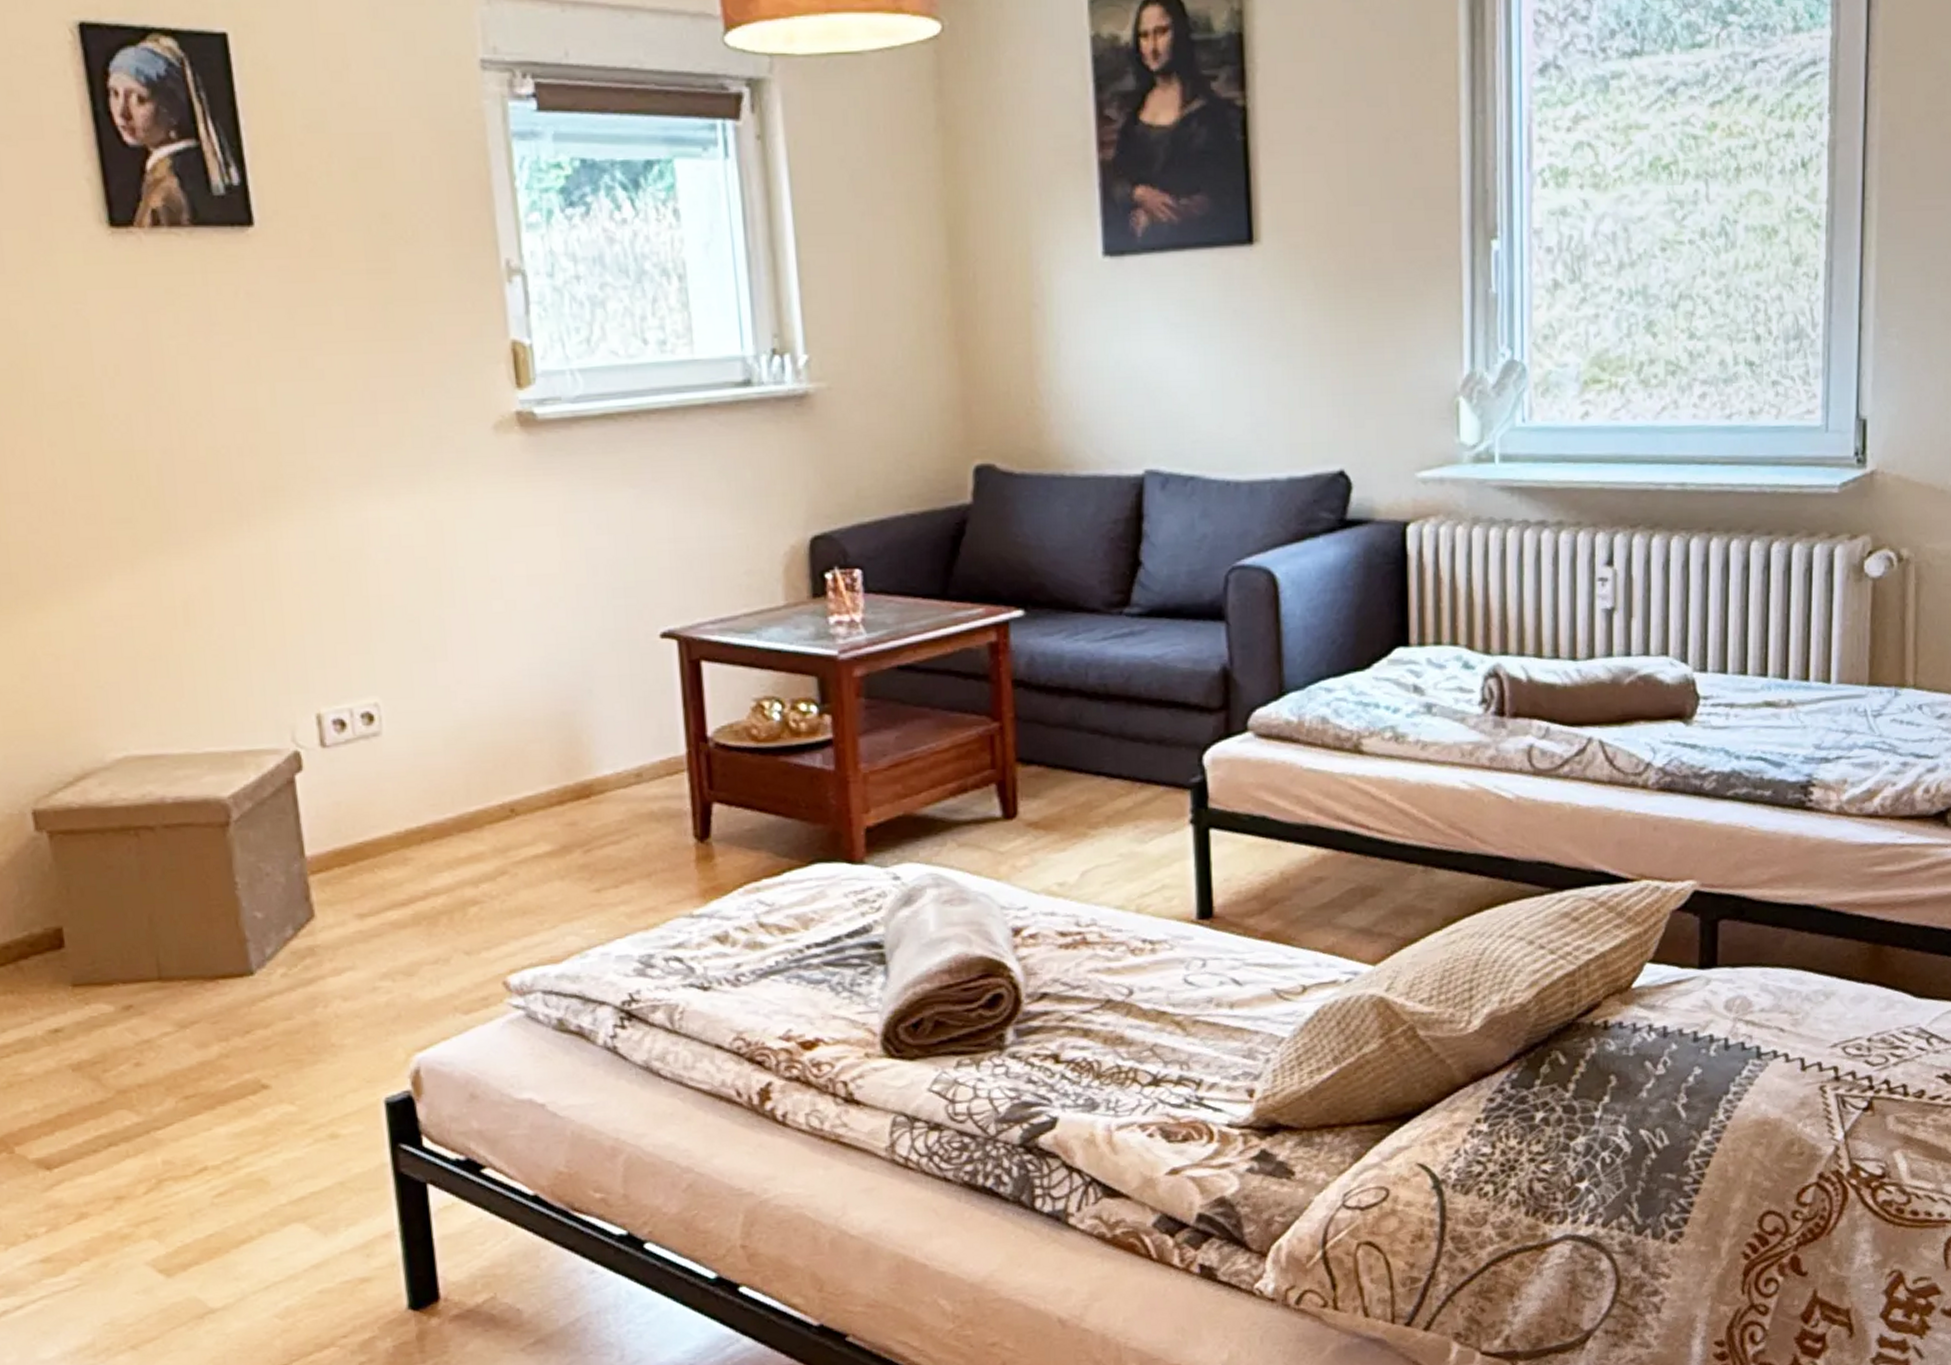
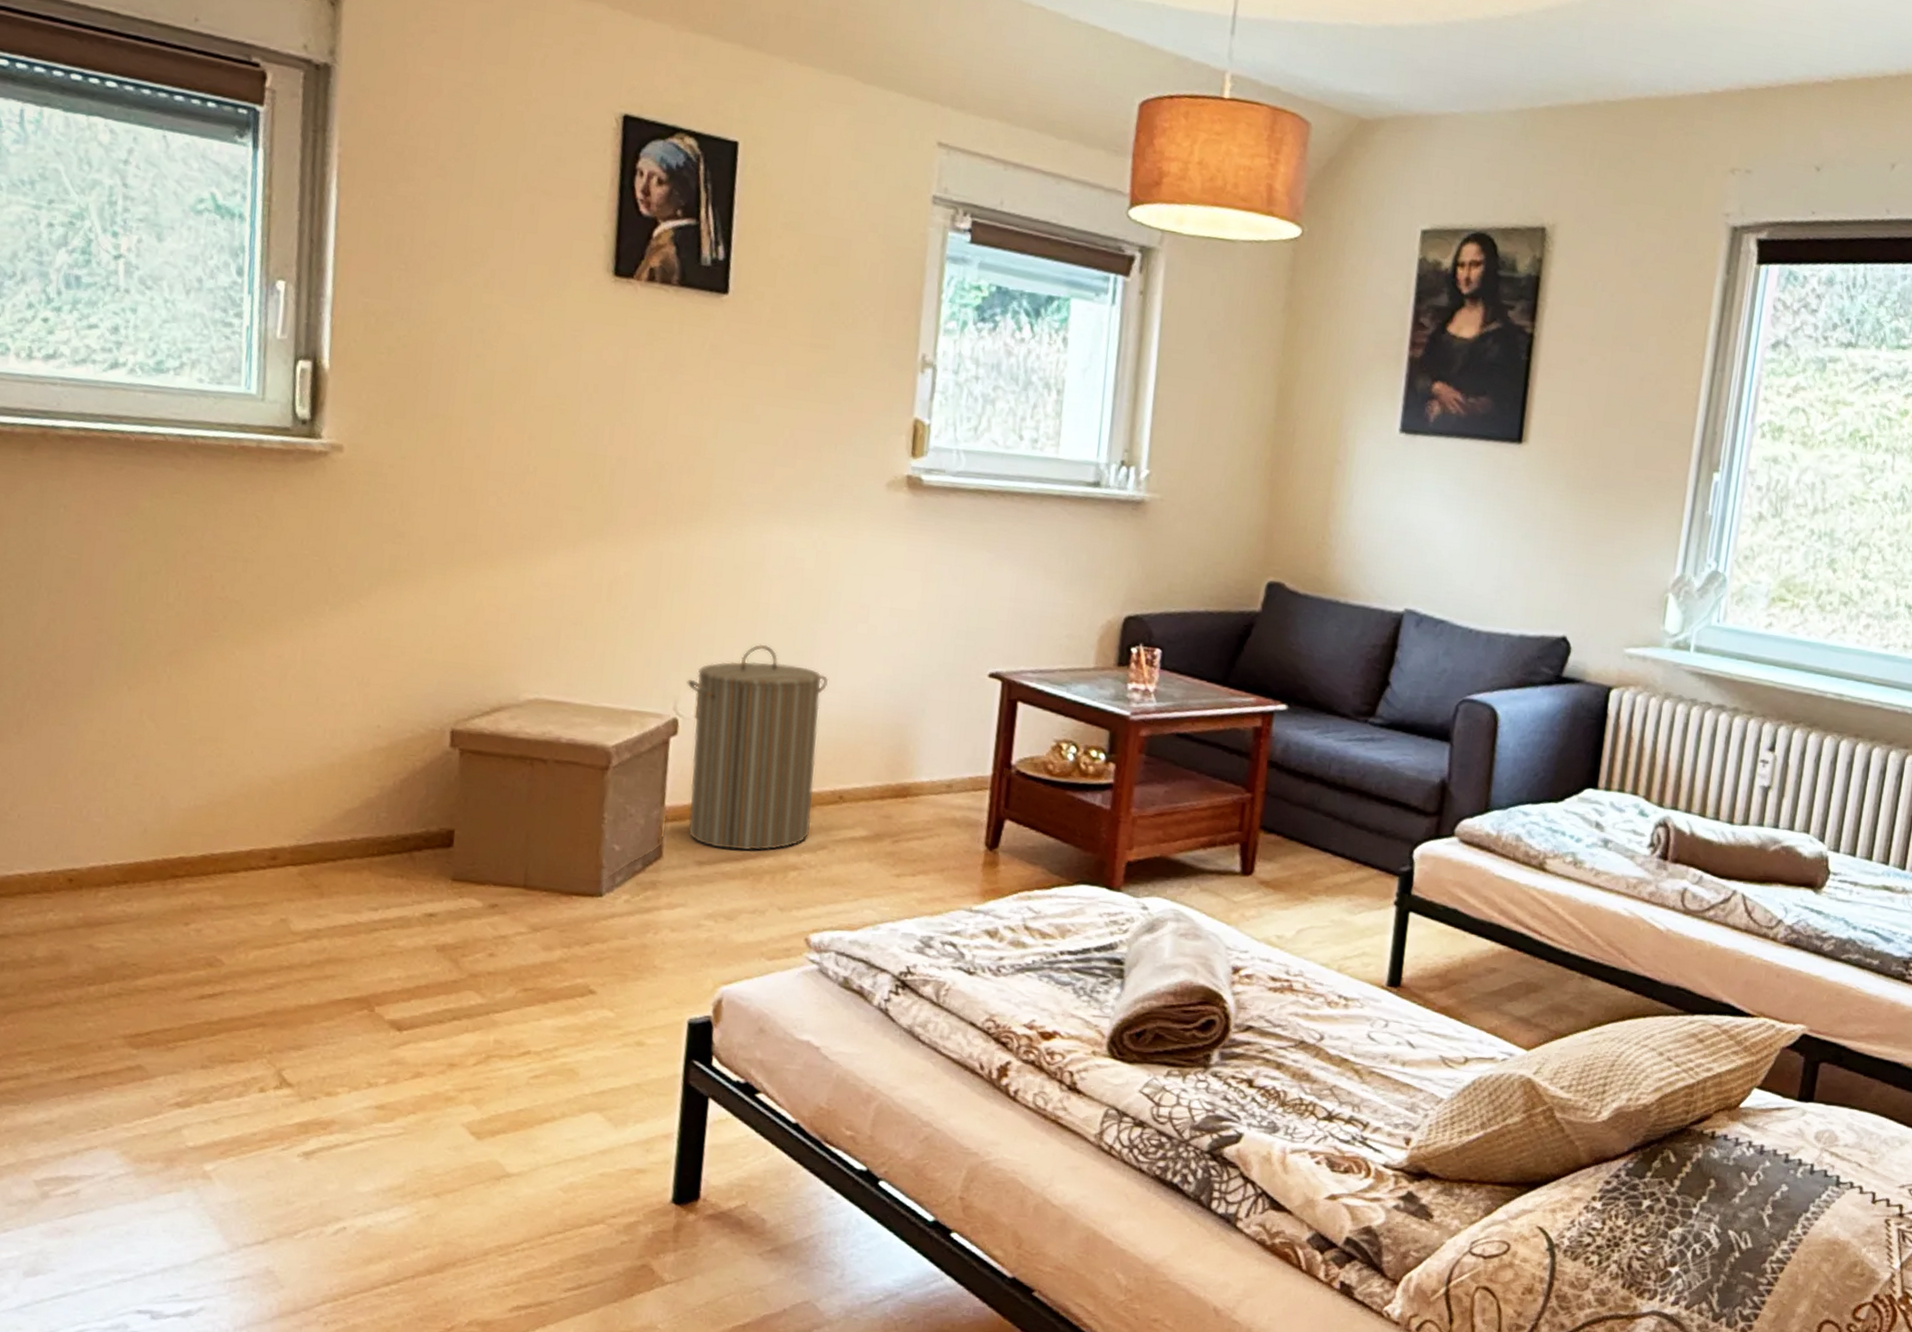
laundry hamper: none [301,645,483,895] -> present [687,644,829,851]

